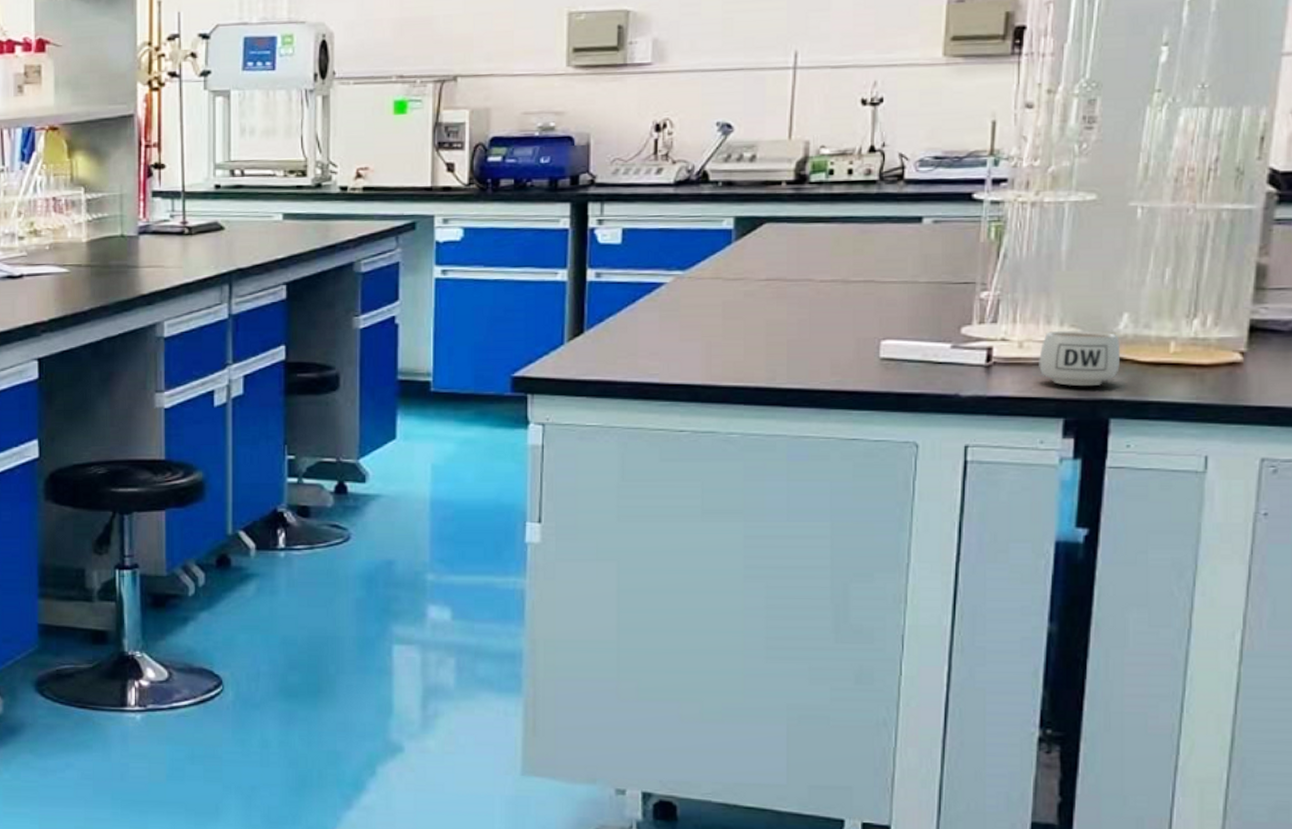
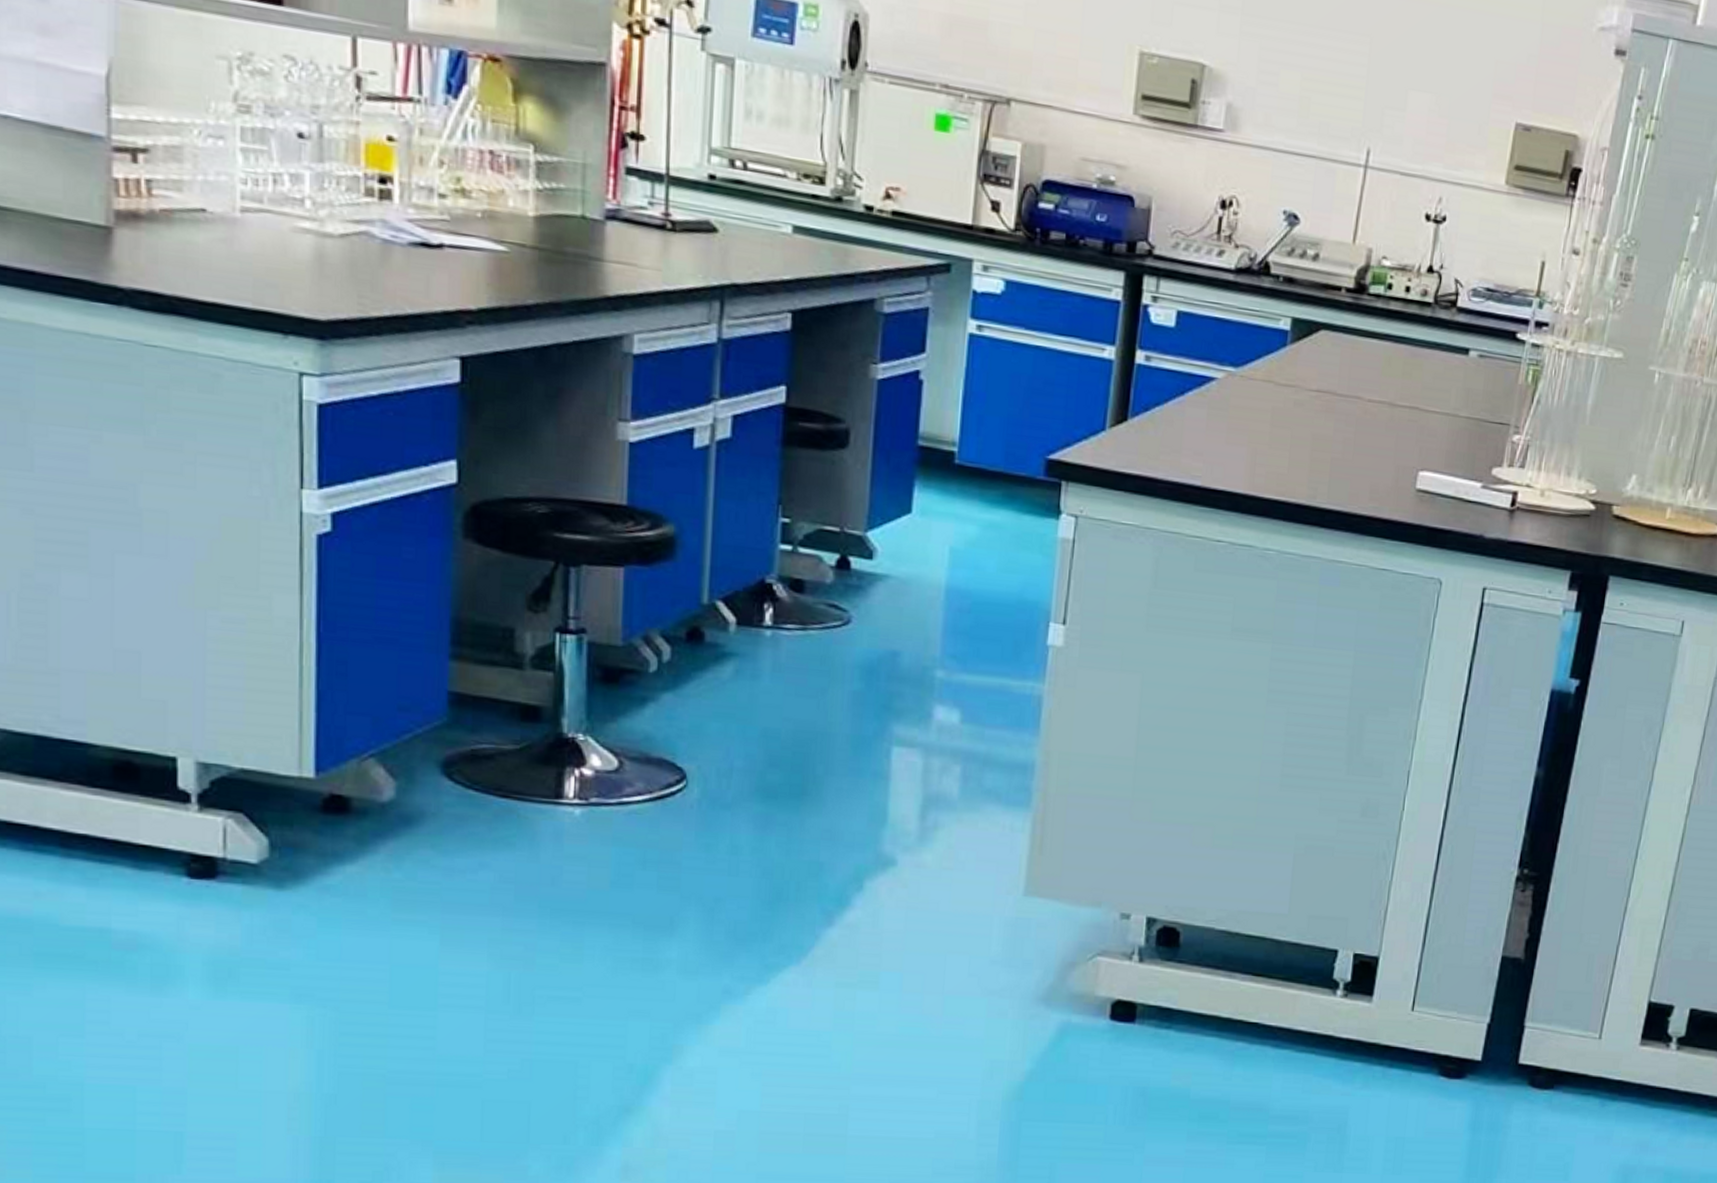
mug: present [1039,330,1121,387] -> none [1556,483,1626,543]

